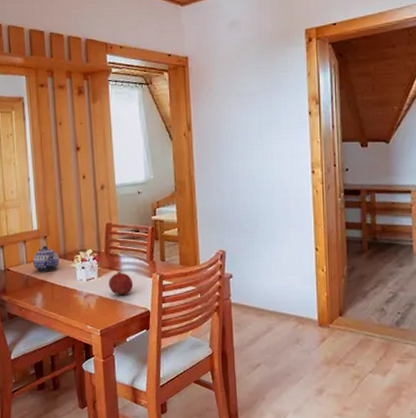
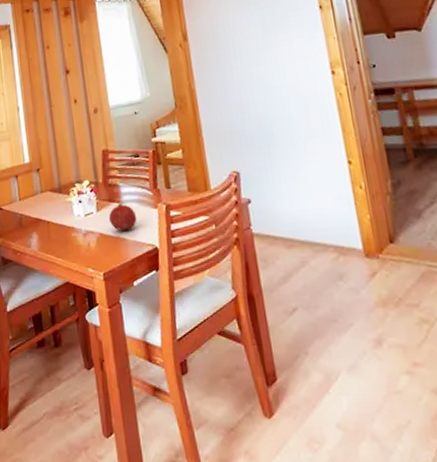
teapot: present [32,245,60,272] -> none [25,179,55,209]

